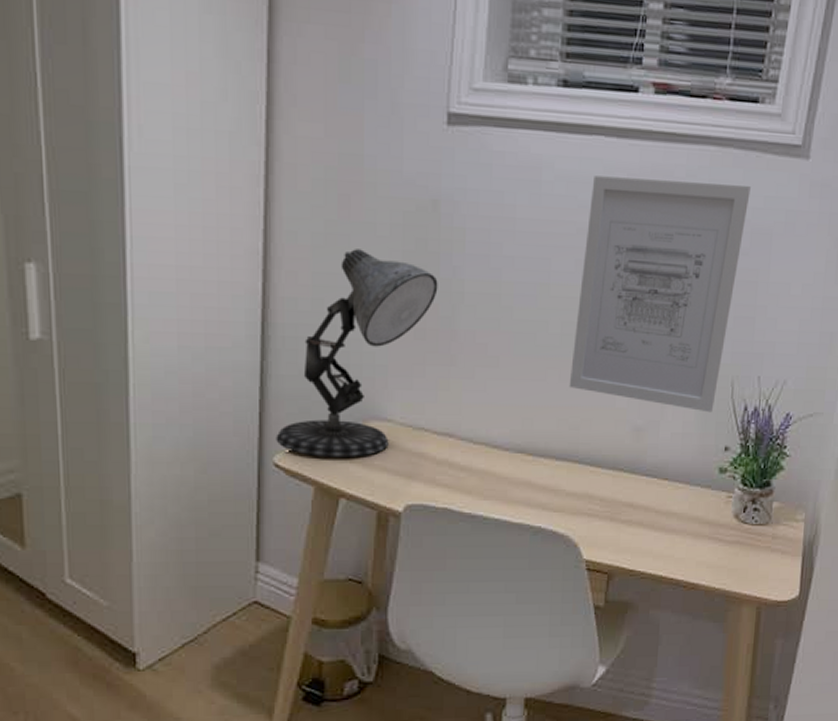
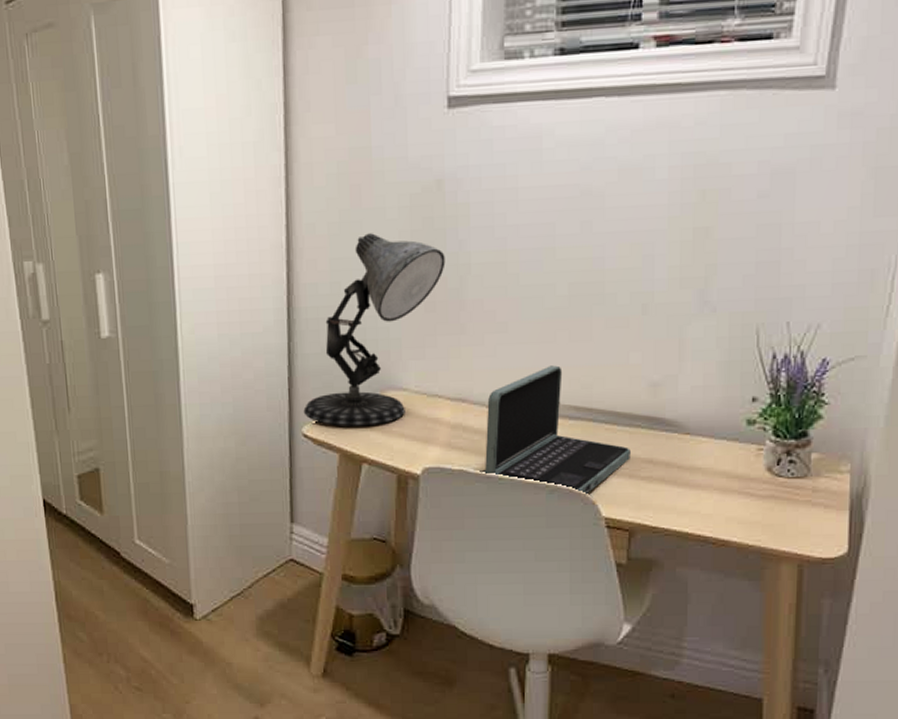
laptop: none [462,404,613,539] -> present [478,365,630,496]
wall art: present [569,175,751,413] -> none [579,126,768,363]

